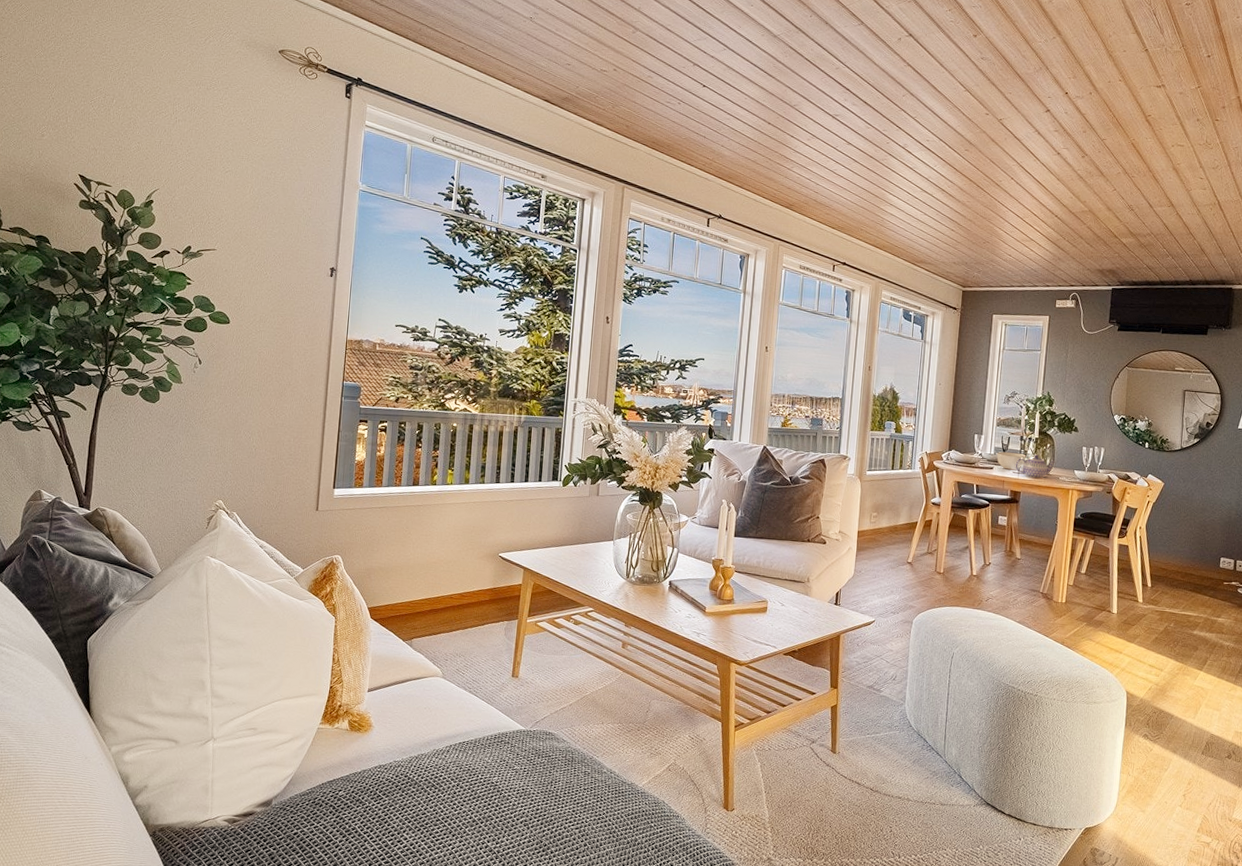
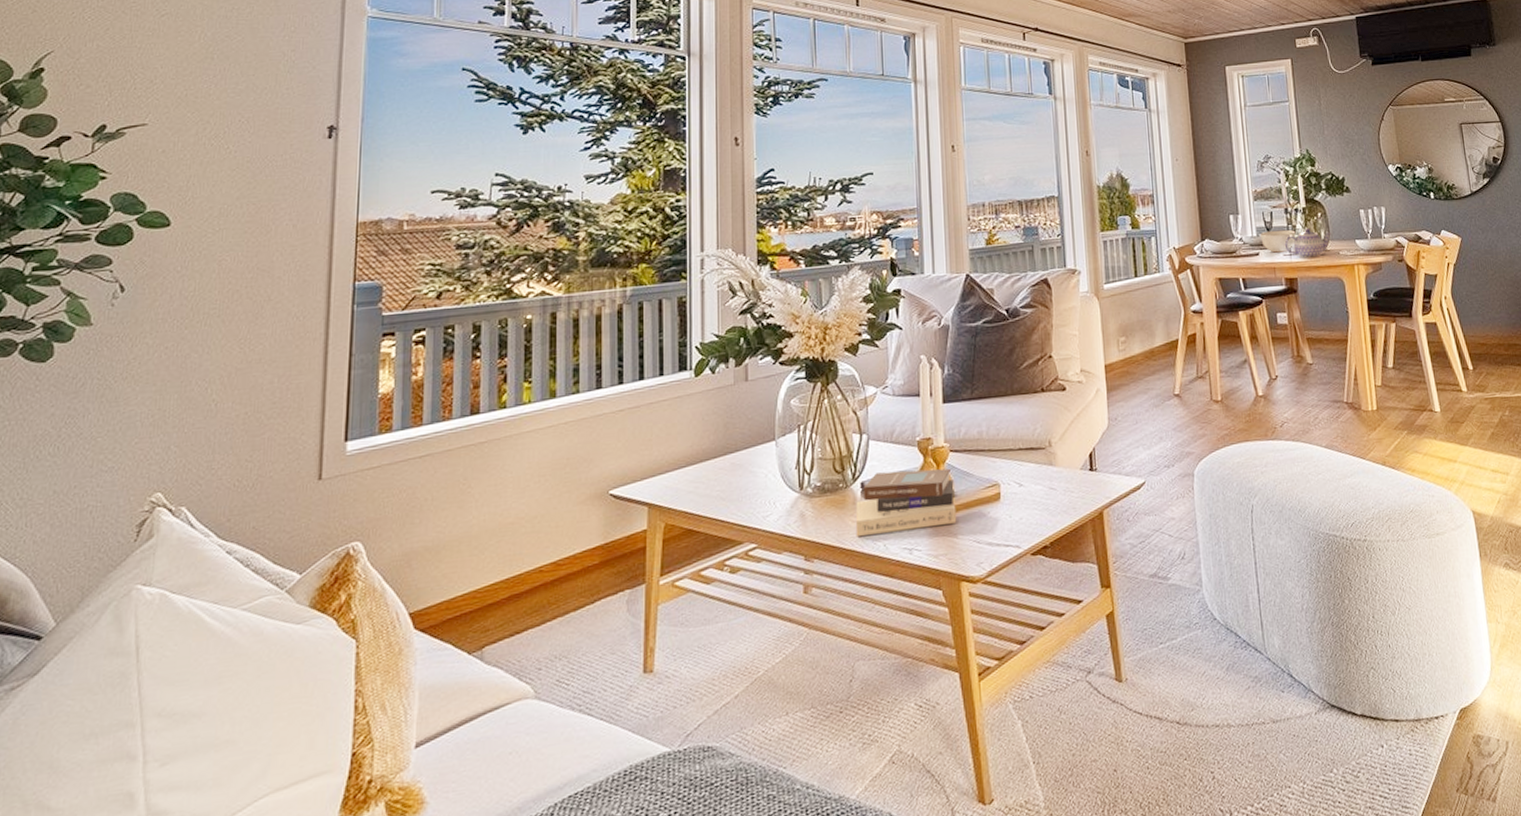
books: none [662,577,735,622] -> present [855,468,957,538]

